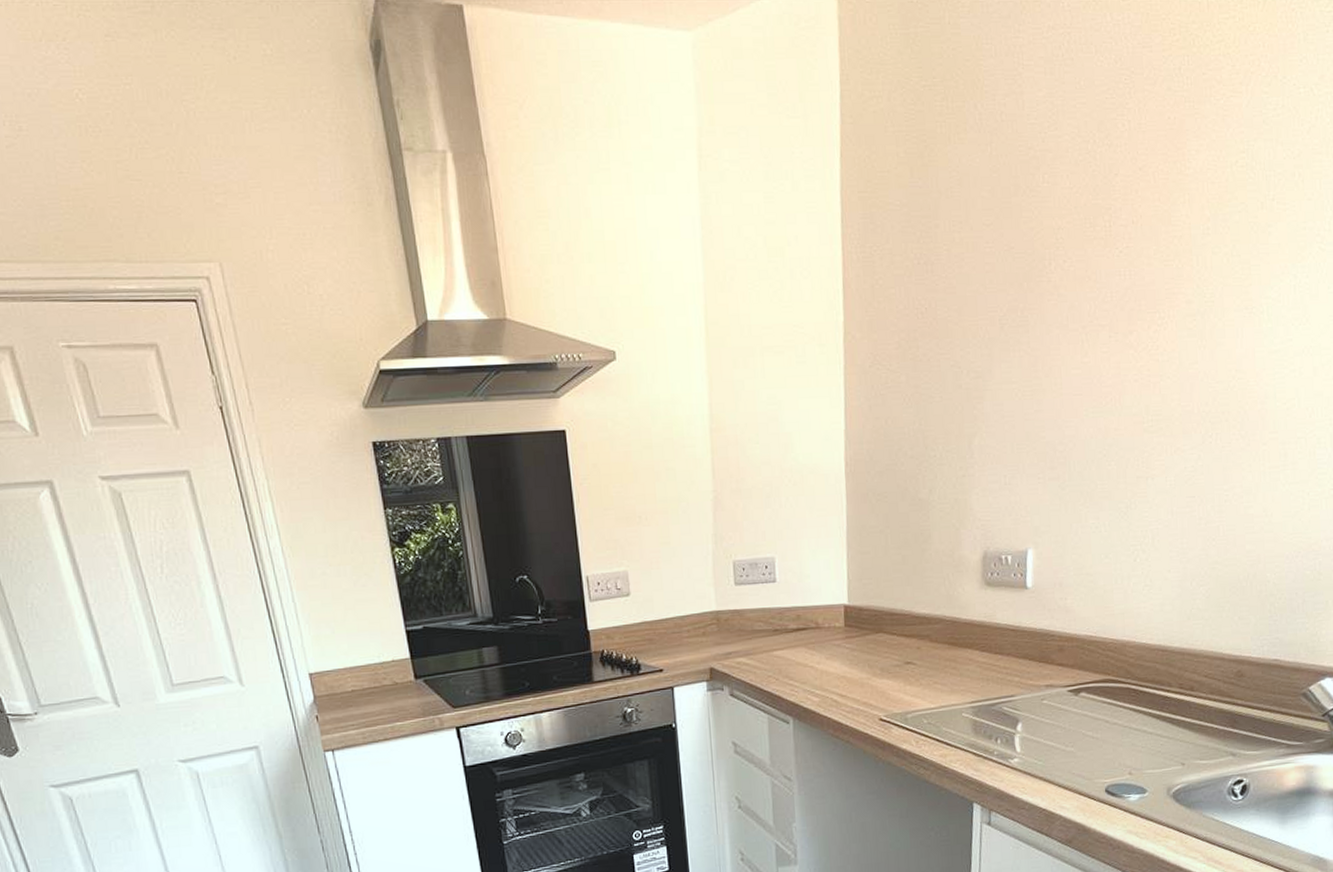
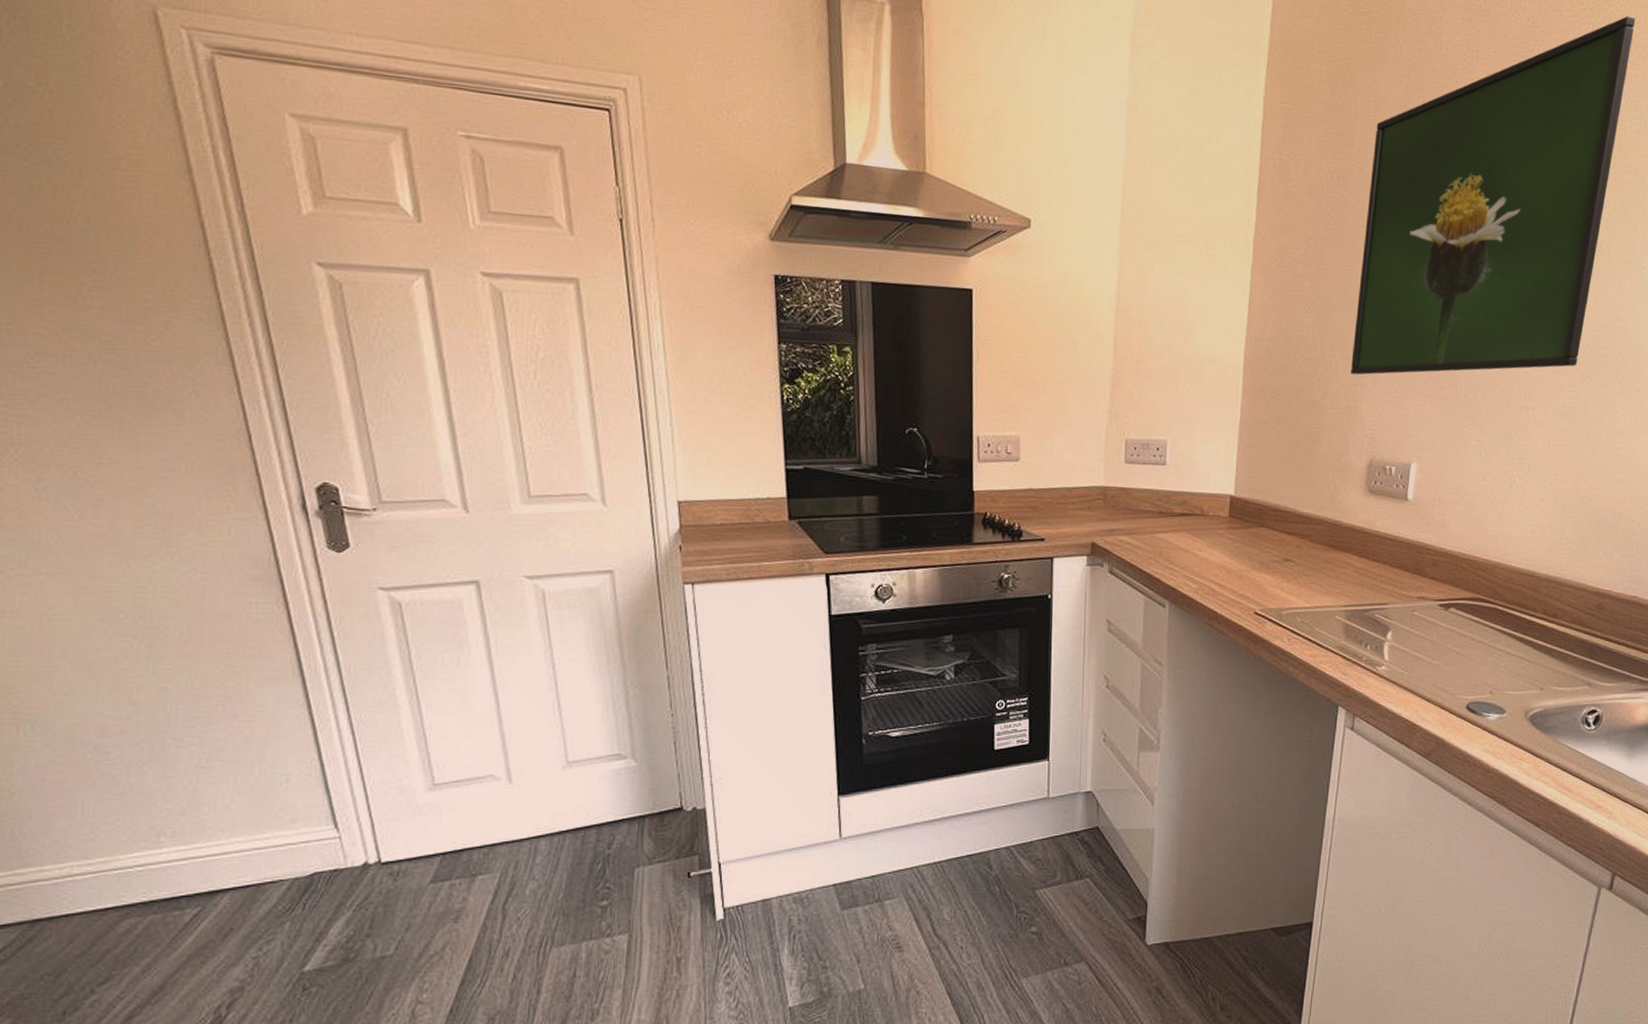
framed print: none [955,40,1235,467] -> present [1350,16,1636,375]

